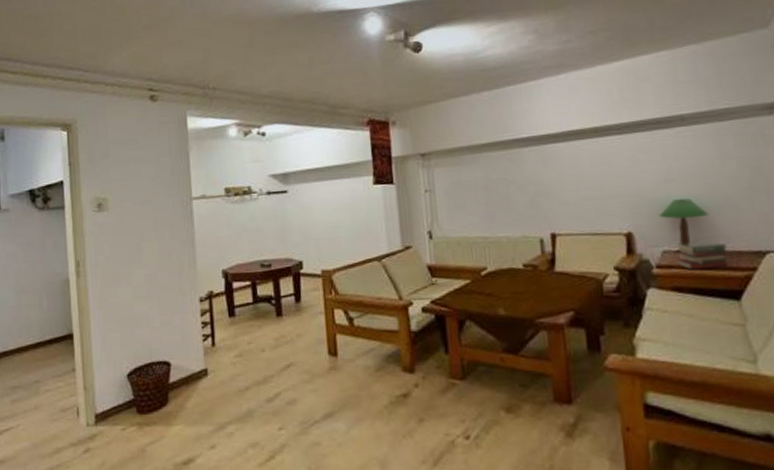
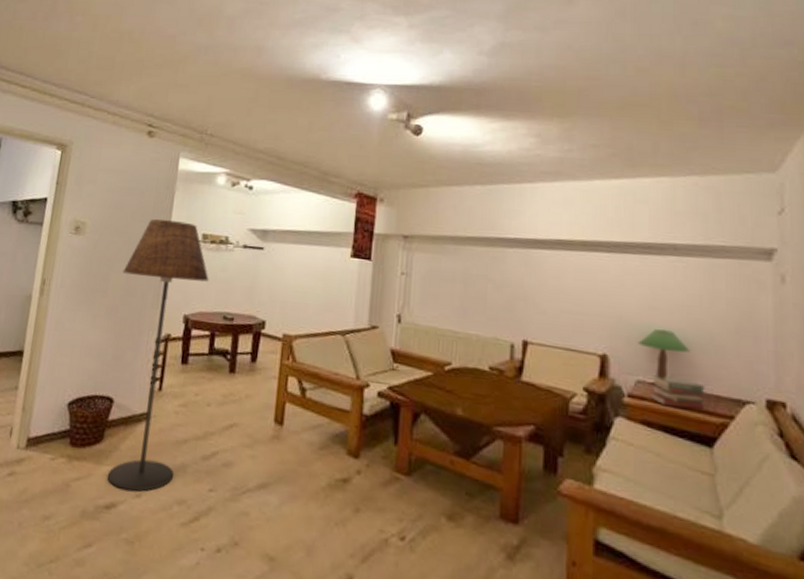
floor lamp: none [153,179,242,445] -> present [107,219,209,492]

